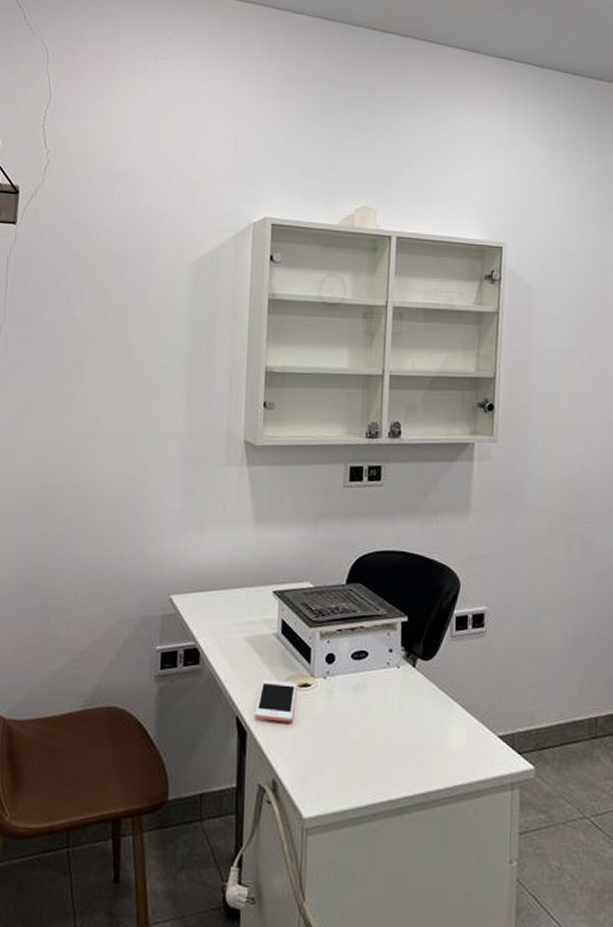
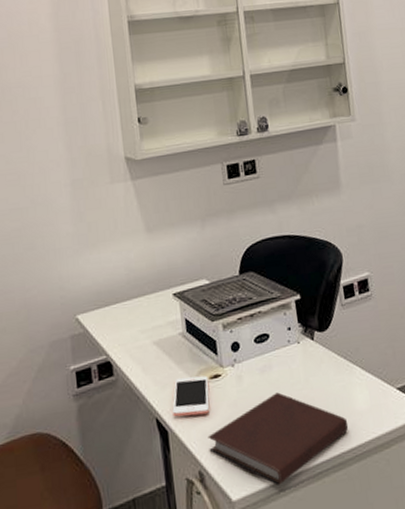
notebook: none [286,715,439,812] -> present [207,392,349,486]

